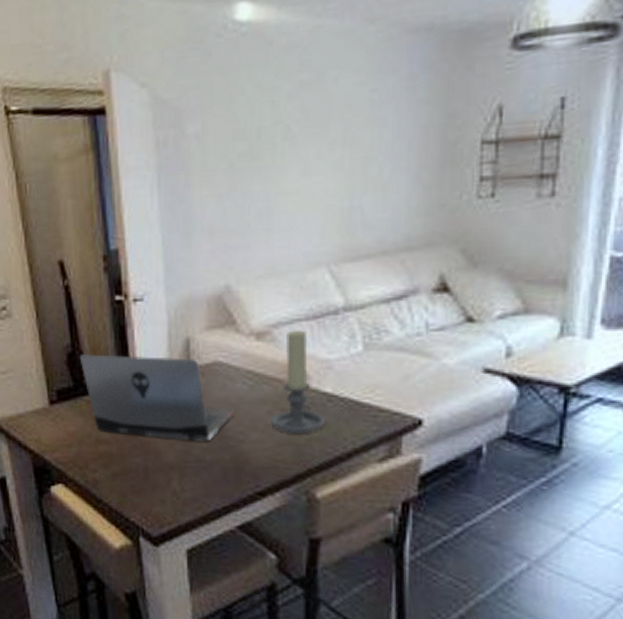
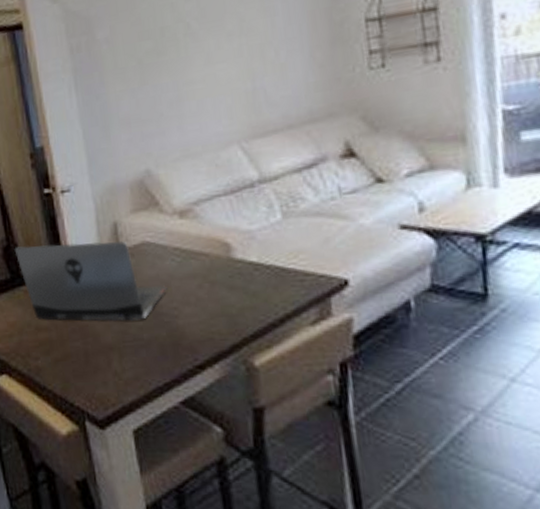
candle holder: present [270,330,325,435] -> none [201,205,255,306]

